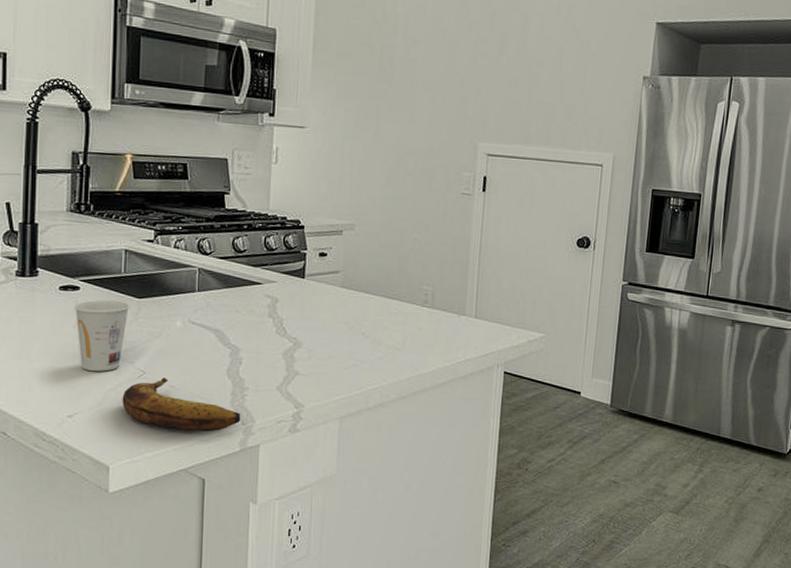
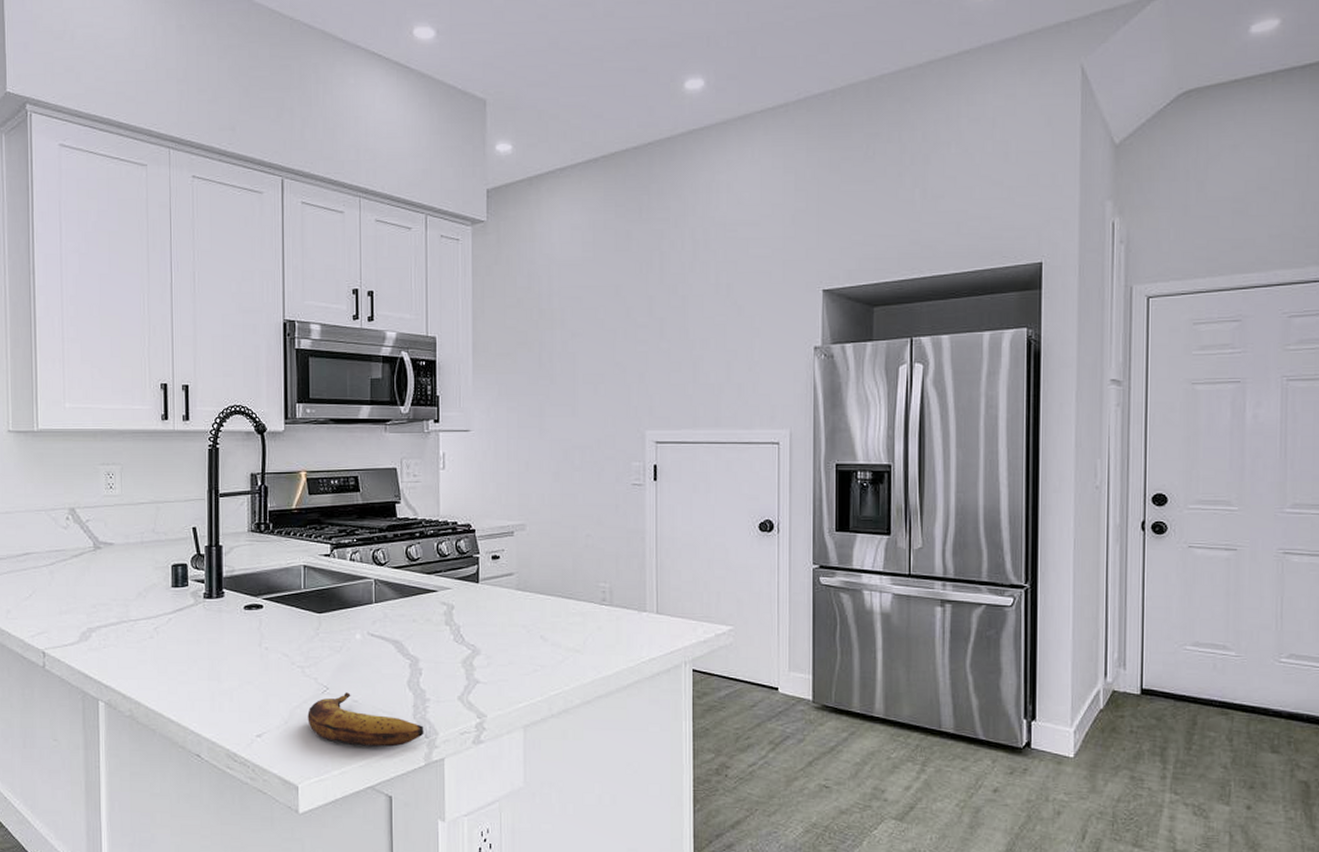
cup: present [74,300,130,371] -> none [259,617,311,689]

